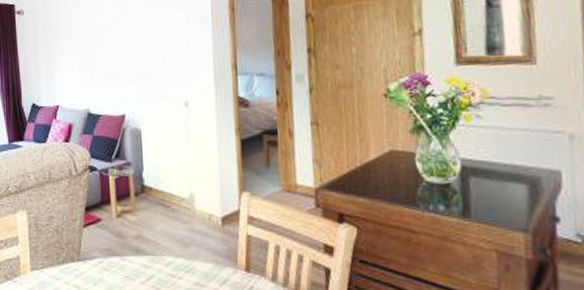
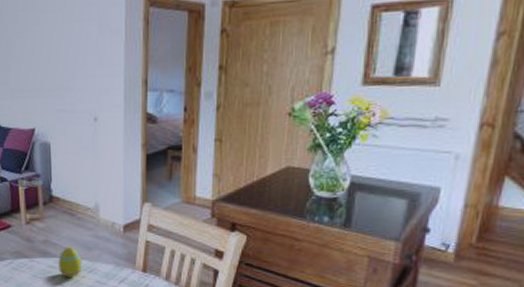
egg: none [152,243,179,279] -> present [58,247,82,278]

